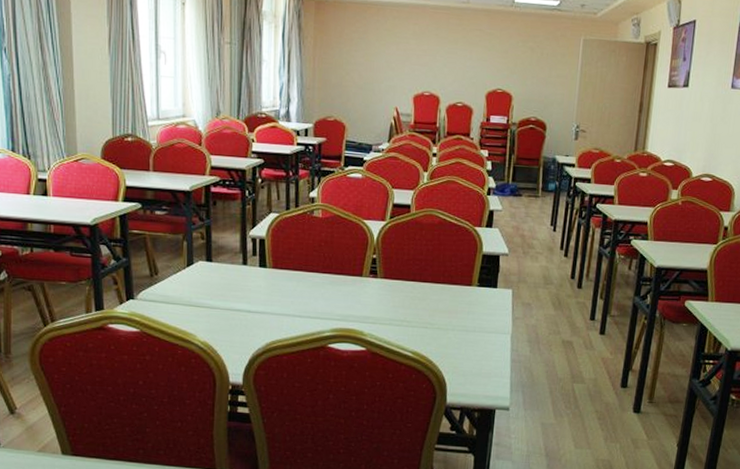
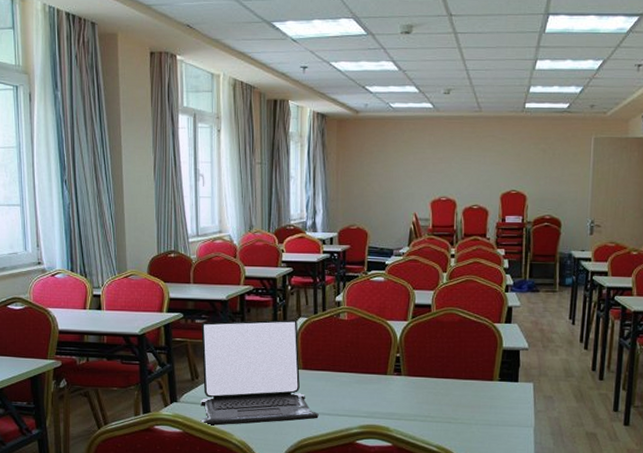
laptop: none [160,213,289,326] -> present [200,320,319,426]

